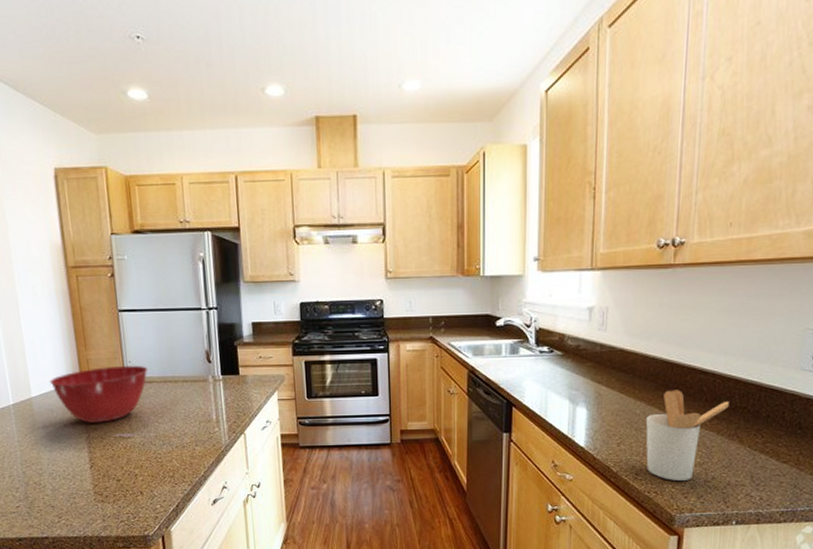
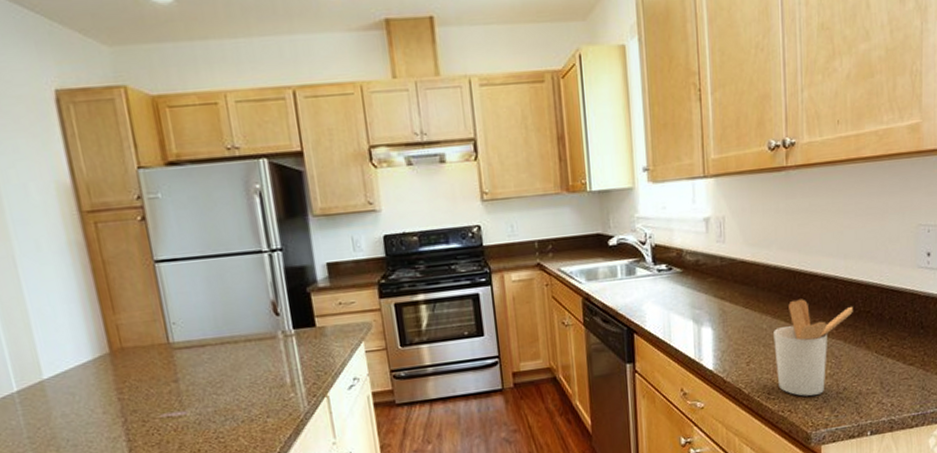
mixing bowl: present [49,365,148,424] -> none [67,326,199,405]

